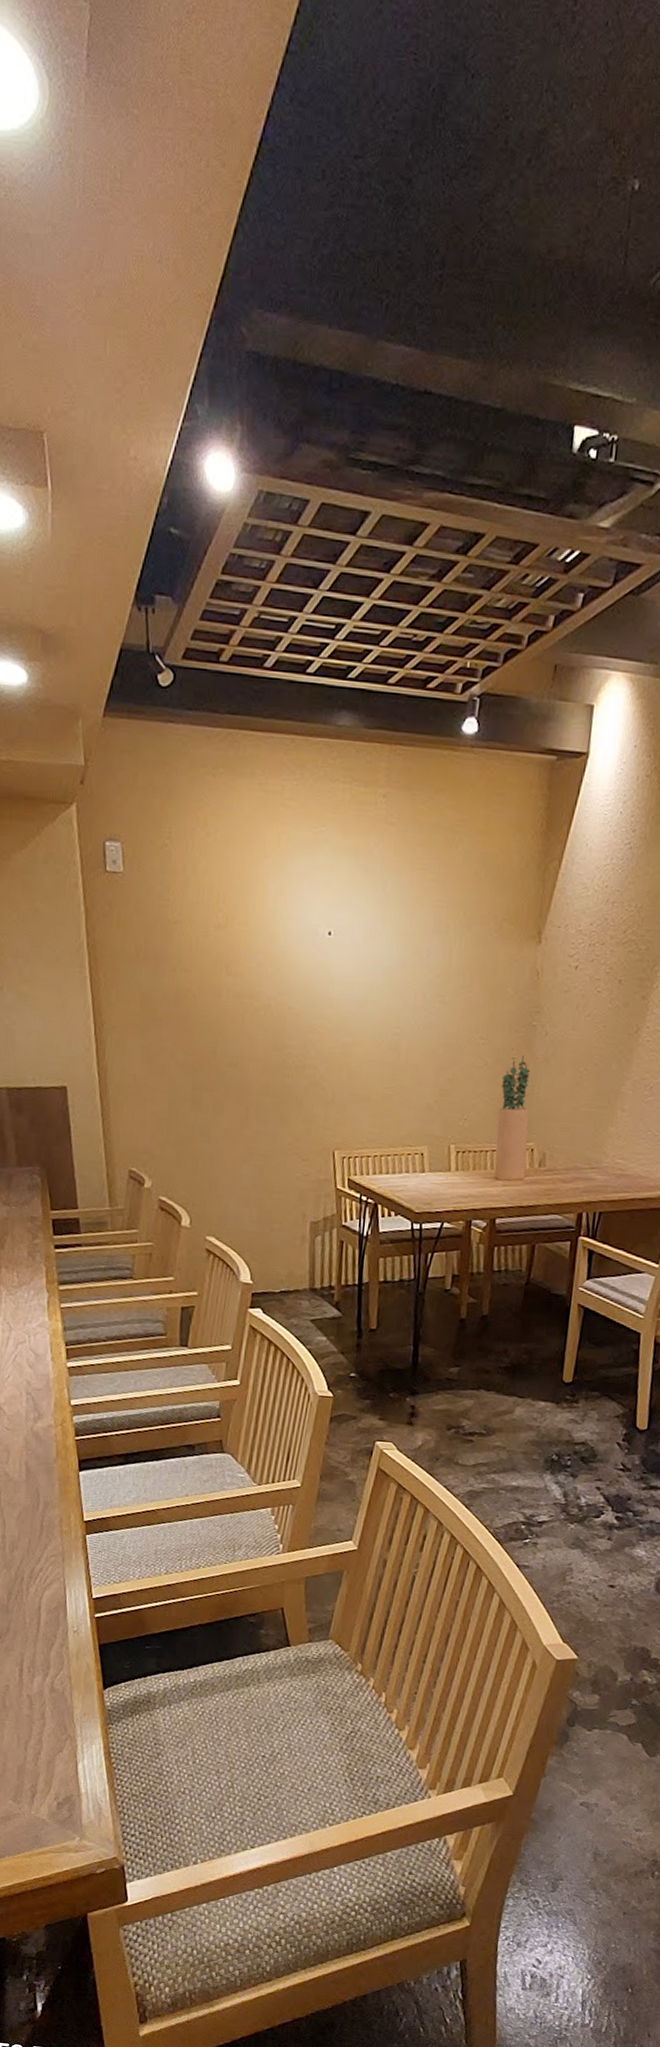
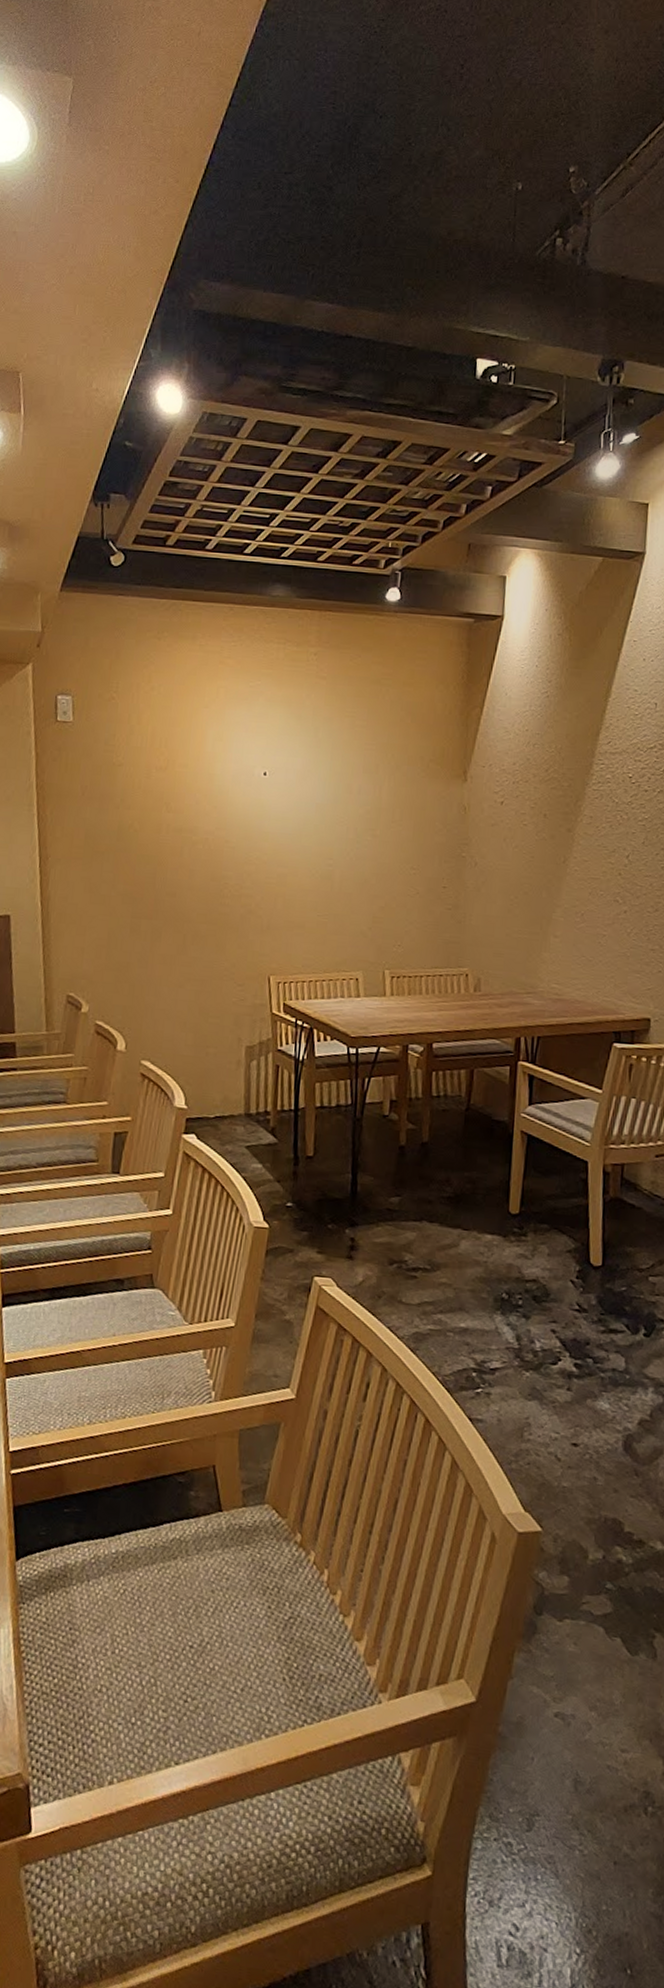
vase: present [494,1055,531,1182] -> none [429,884,463,1006]

